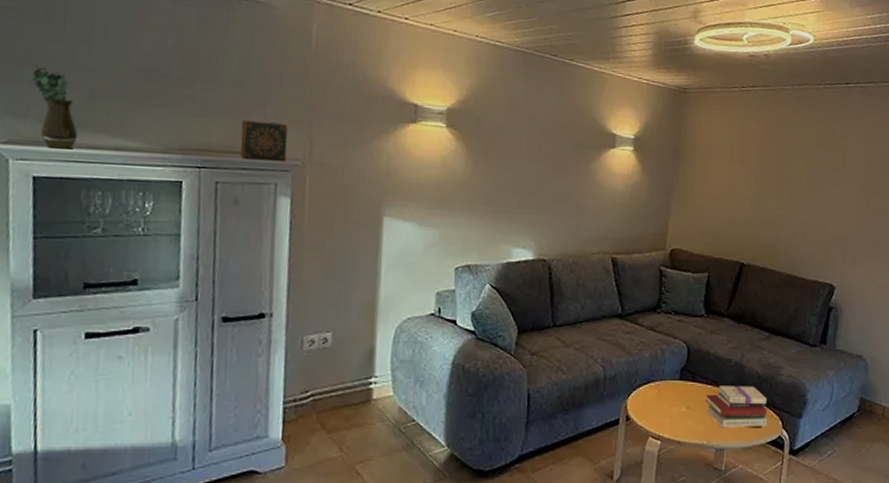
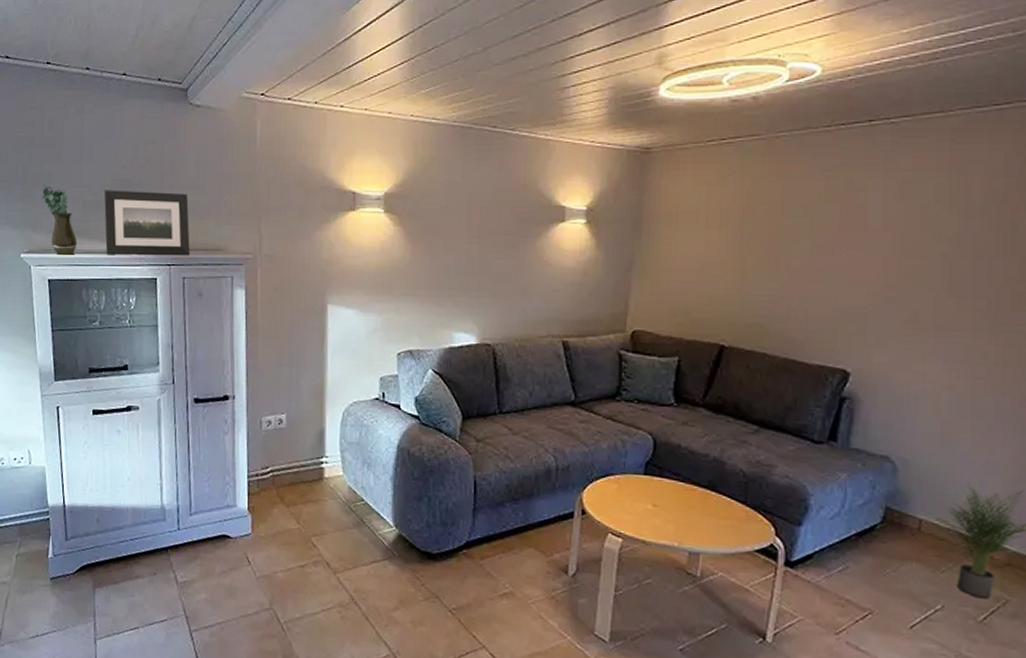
picture frame: none [116,78,228,159] -> present [103,190,190,256]
decorative box: present [240,120,288,163] -> none [201,220,240,257]
books: present [705,386,768,428] -> none [675,483,756,534]

